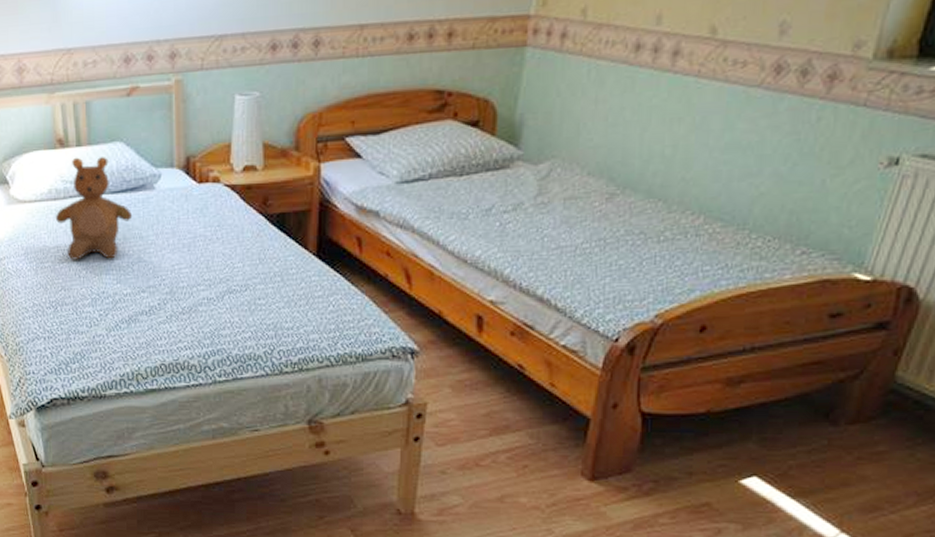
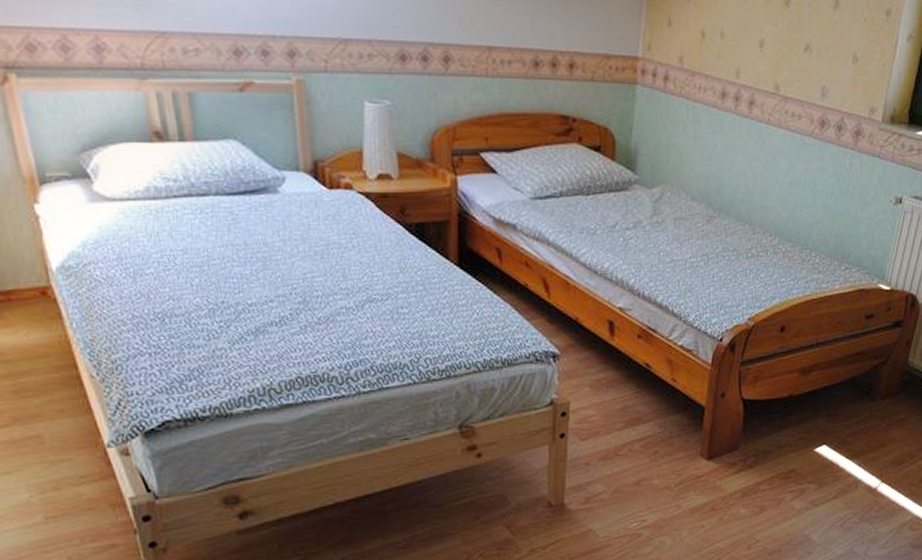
teddy bear: present [55,157,133,260] -> none [155,153,254,267]

